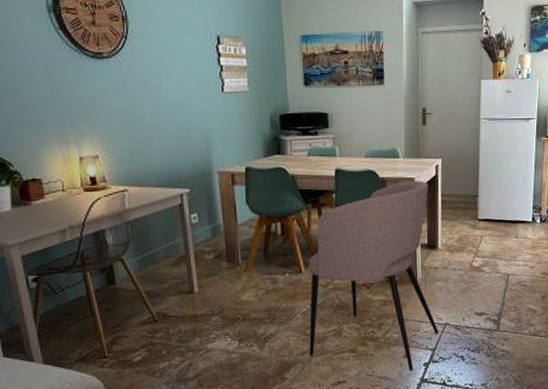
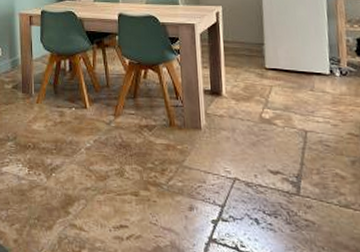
armchair: present [308,180,439,372] -> none [92,26,227,227]

